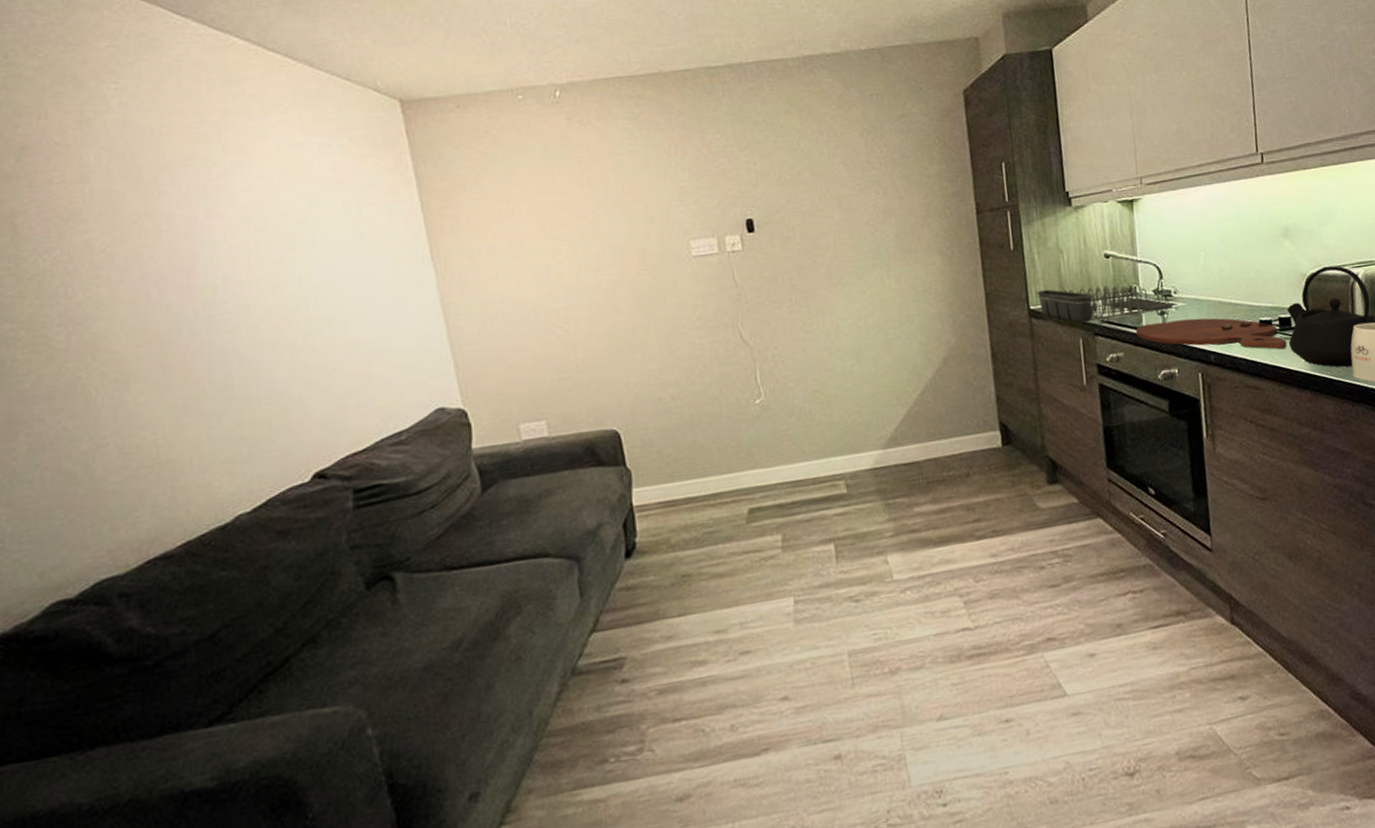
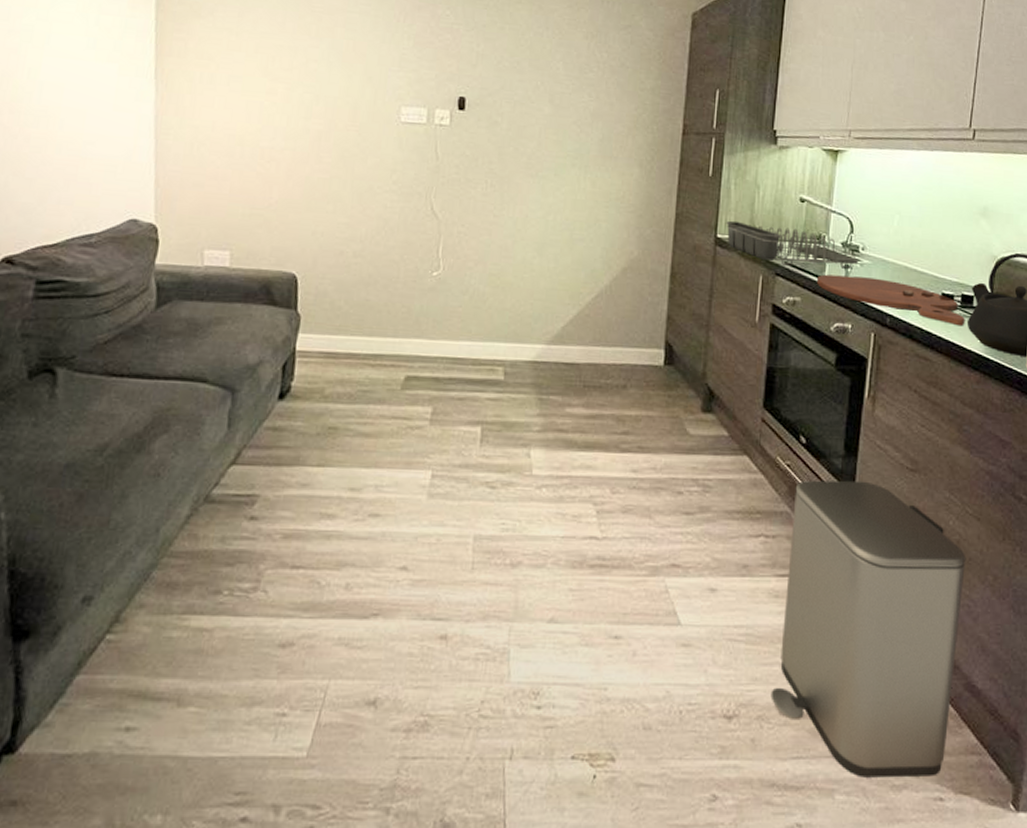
pedal bin: none [1153,519,1344,804] -> present [770,480,966,778]

